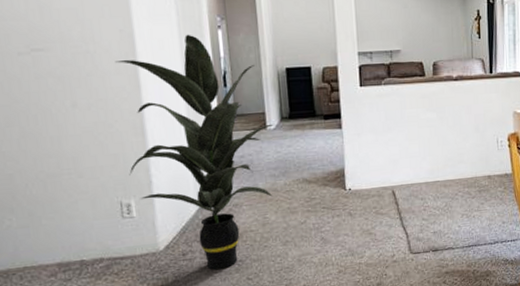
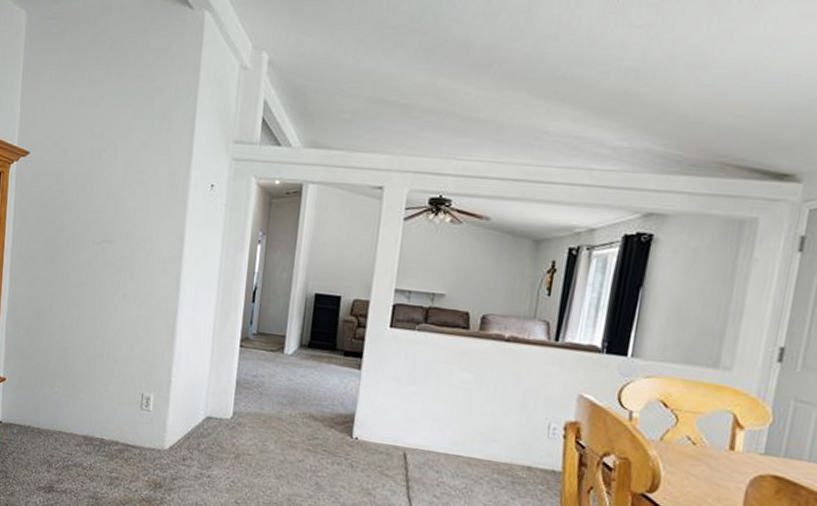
indoor plant: present [115,34,275,270] -> none [154,244,293,485]

